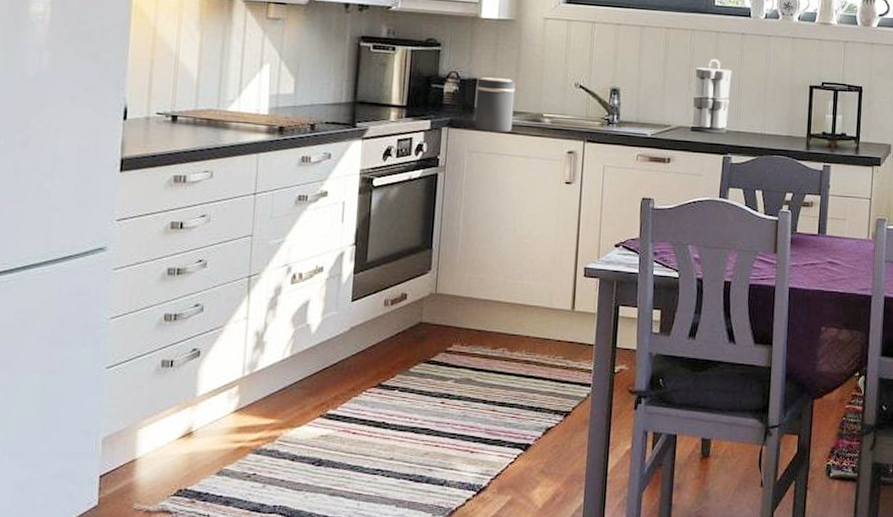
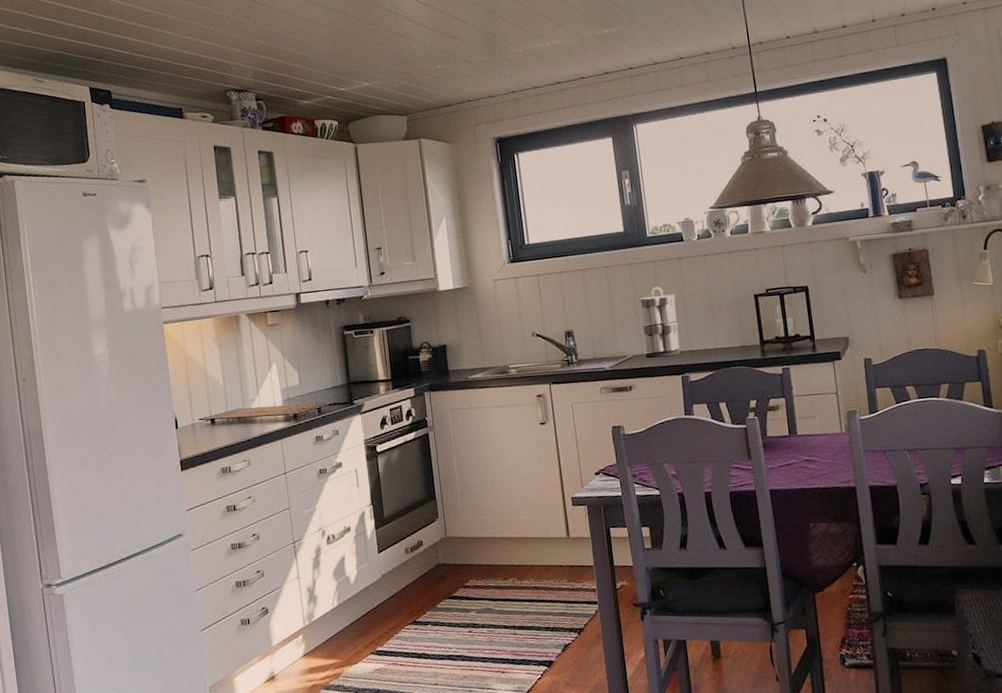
cylinder: present [474,77,516,132] -> none [446,340,485,390]

